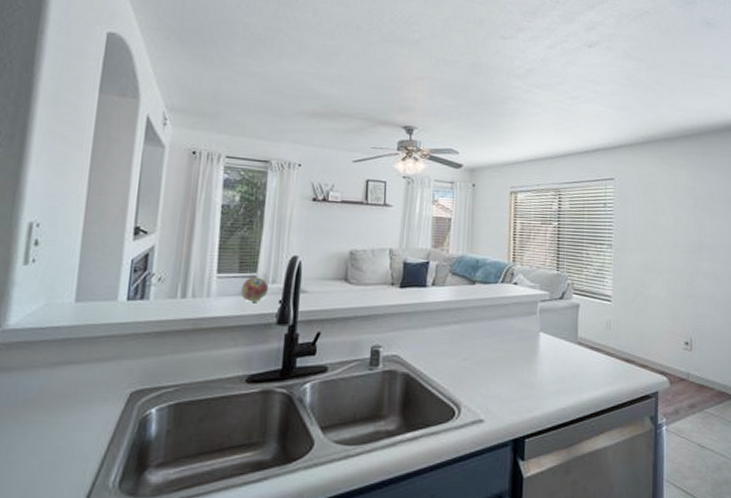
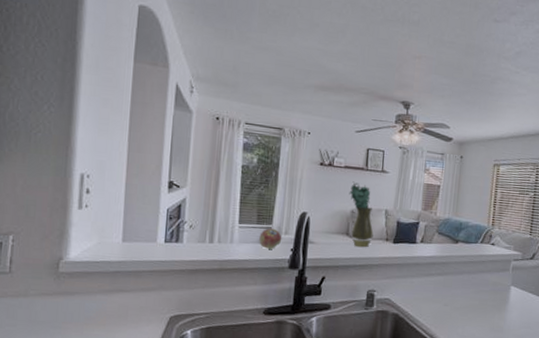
vase: none [347,218,377,295] -> present [349,181,374,248]

